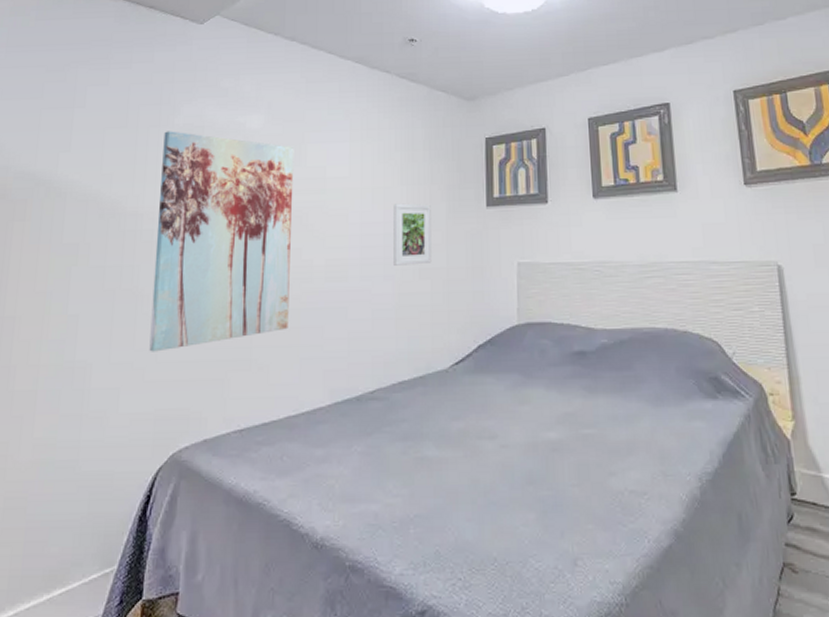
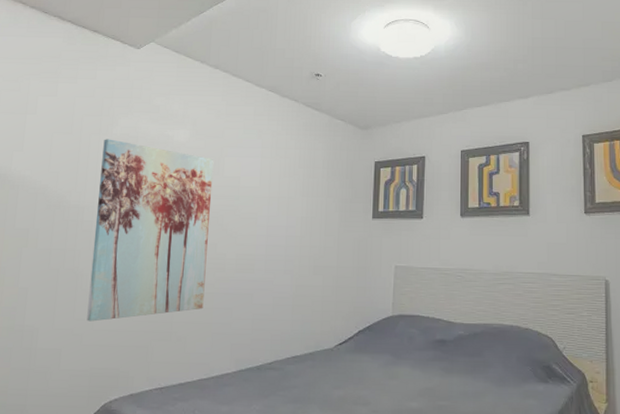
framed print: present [393,203,432,266] -> none [293,211,326,263]

